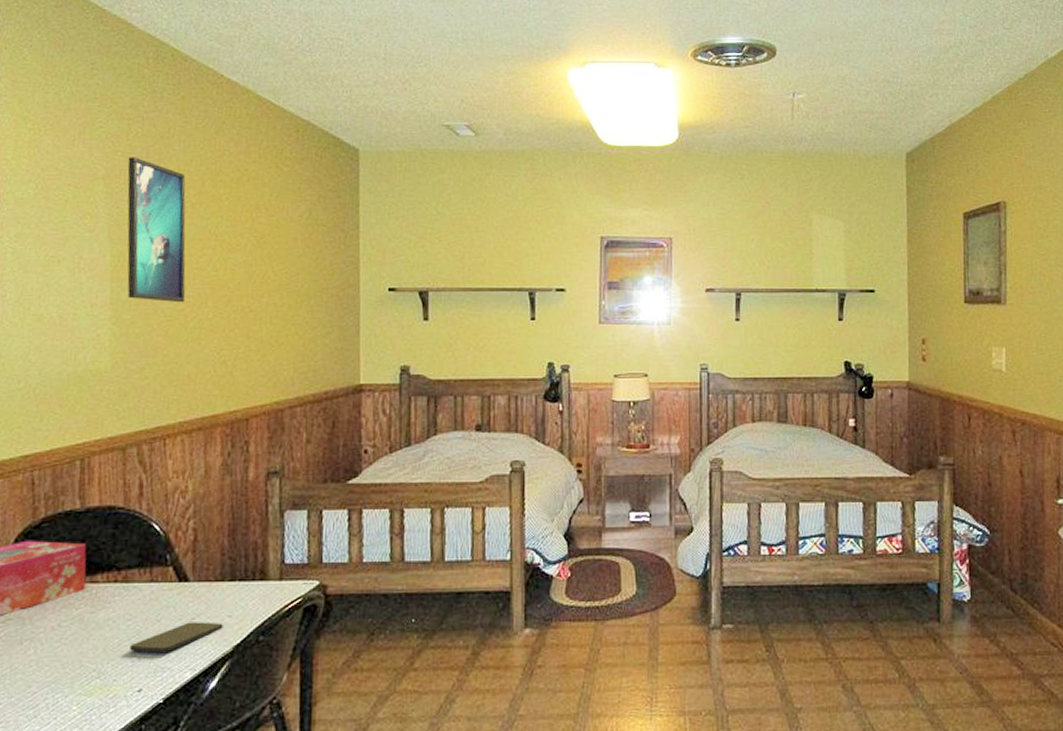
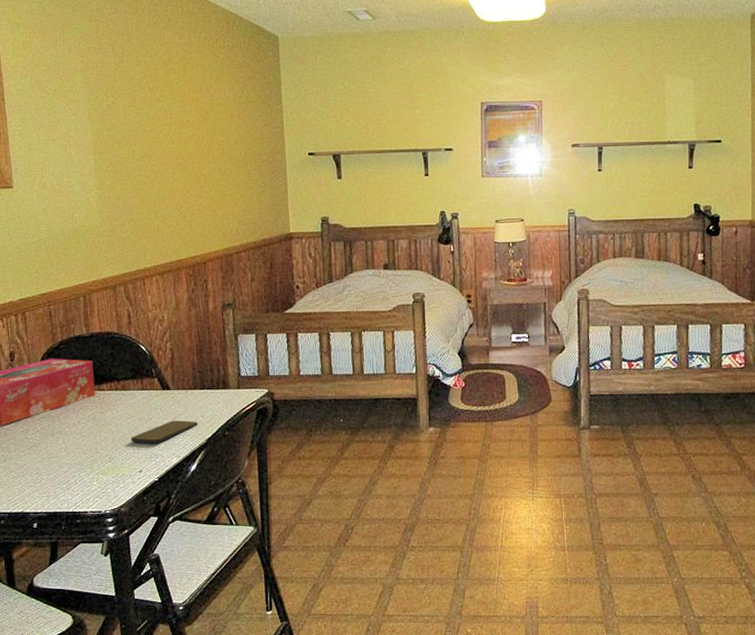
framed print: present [127,157,186,303] -> none [98,52,151,171]

